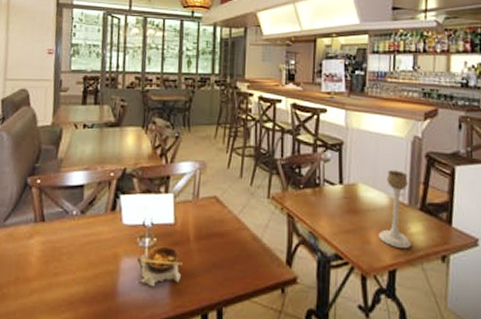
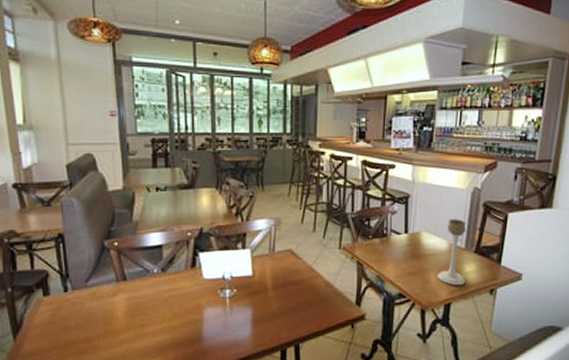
soup bowl: present [137,246,182,287] -> none [219,296,262,331]

